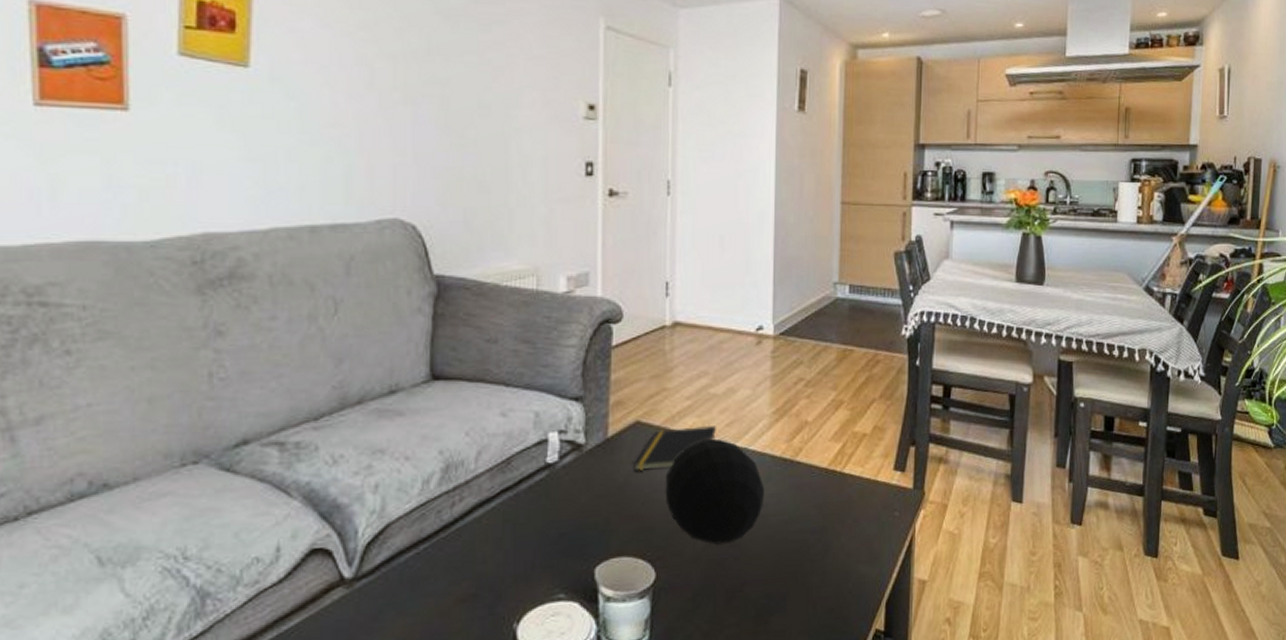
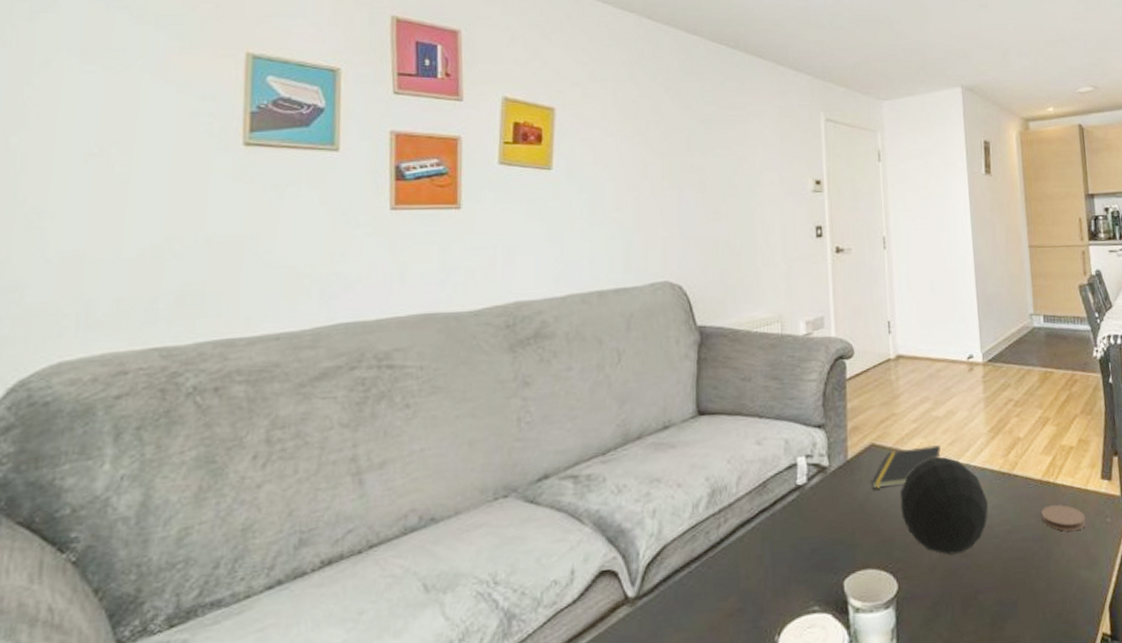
coaster: none [822,495,871,524] -> present [1041,504,1086,531]

